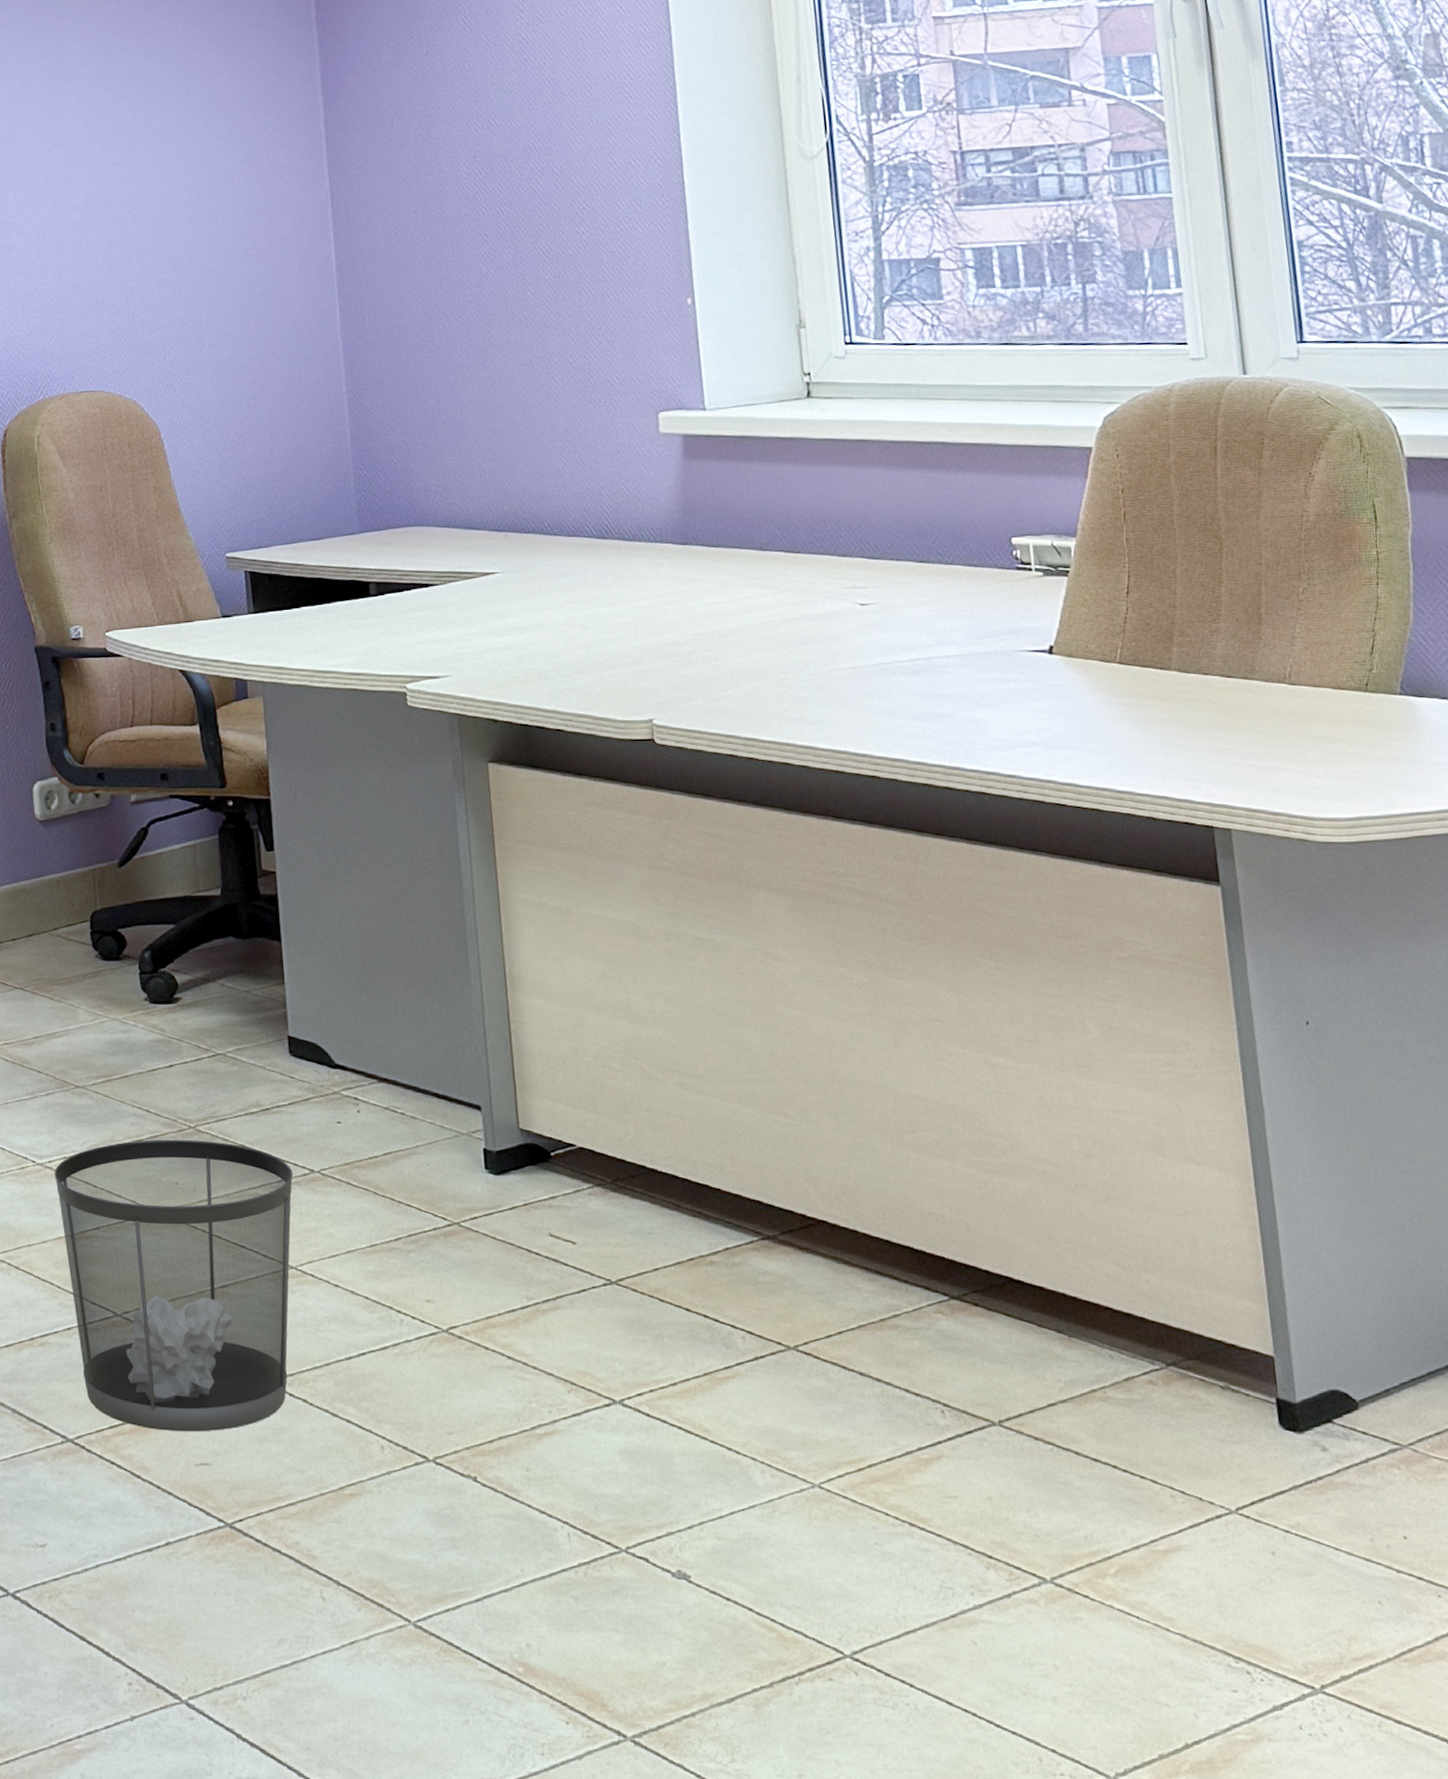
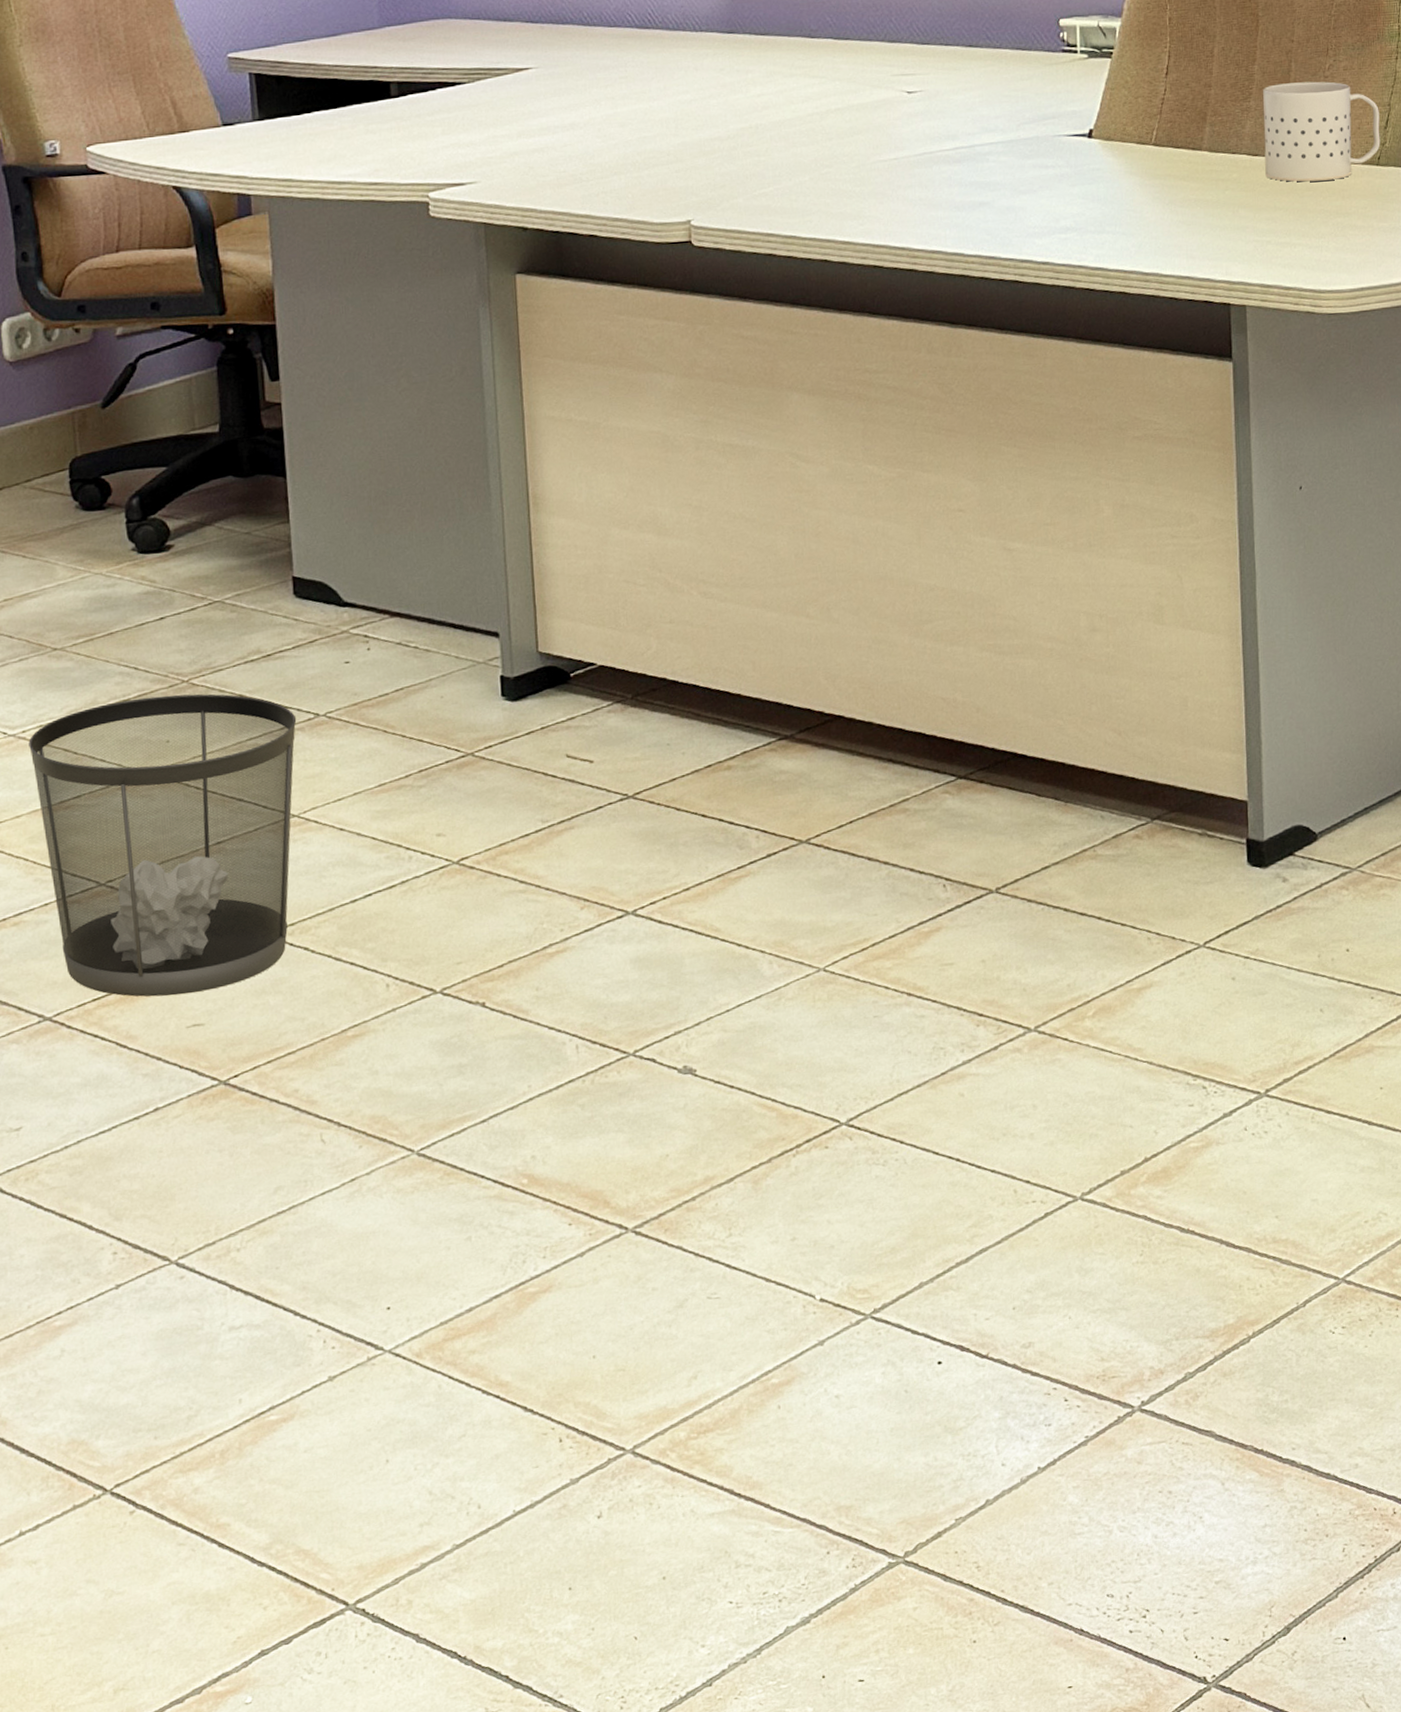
mug: none [1231,605,1367,706] -> present [1262,81,1381,182]

